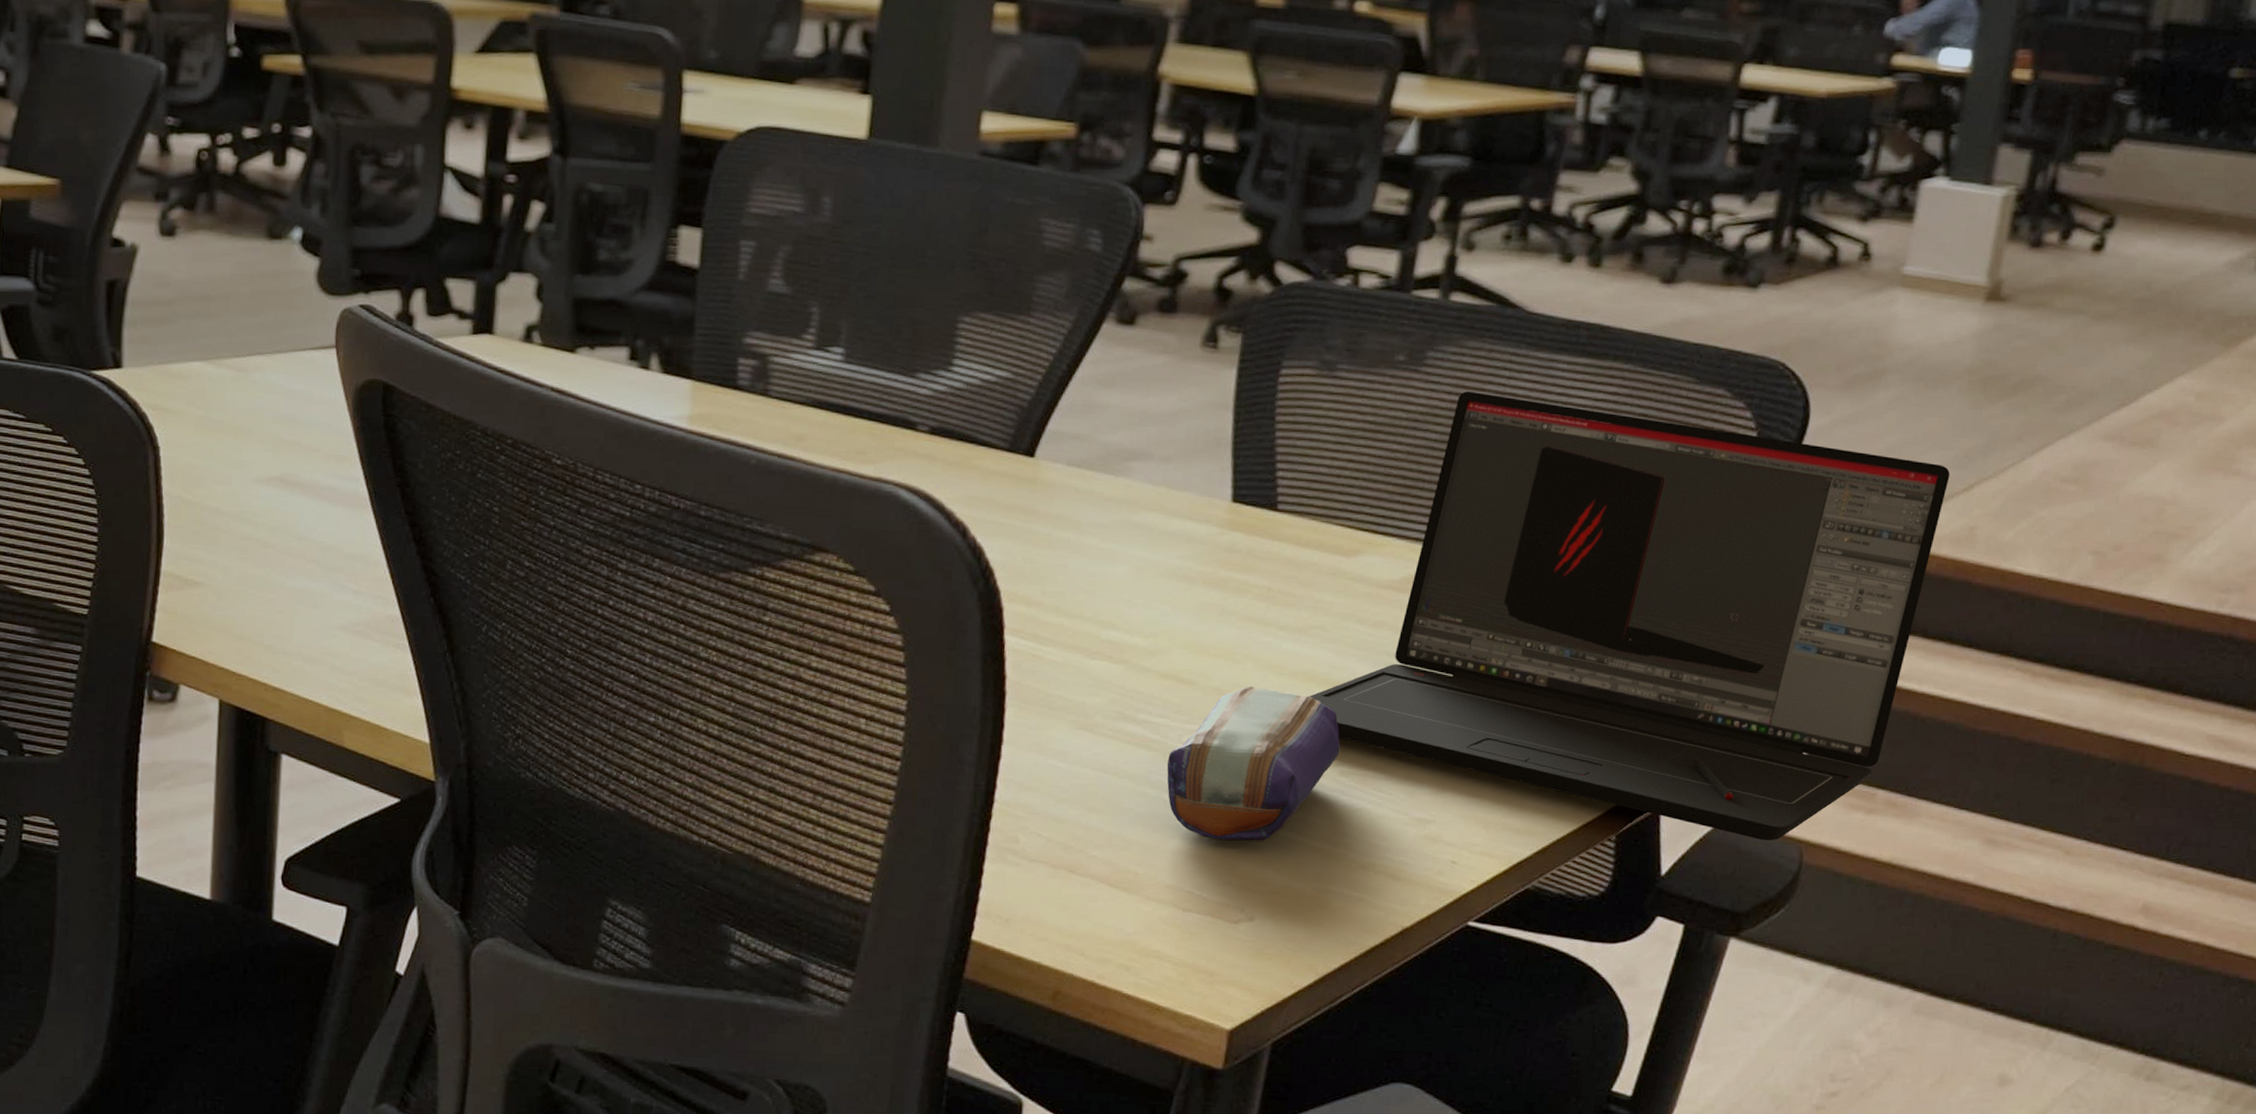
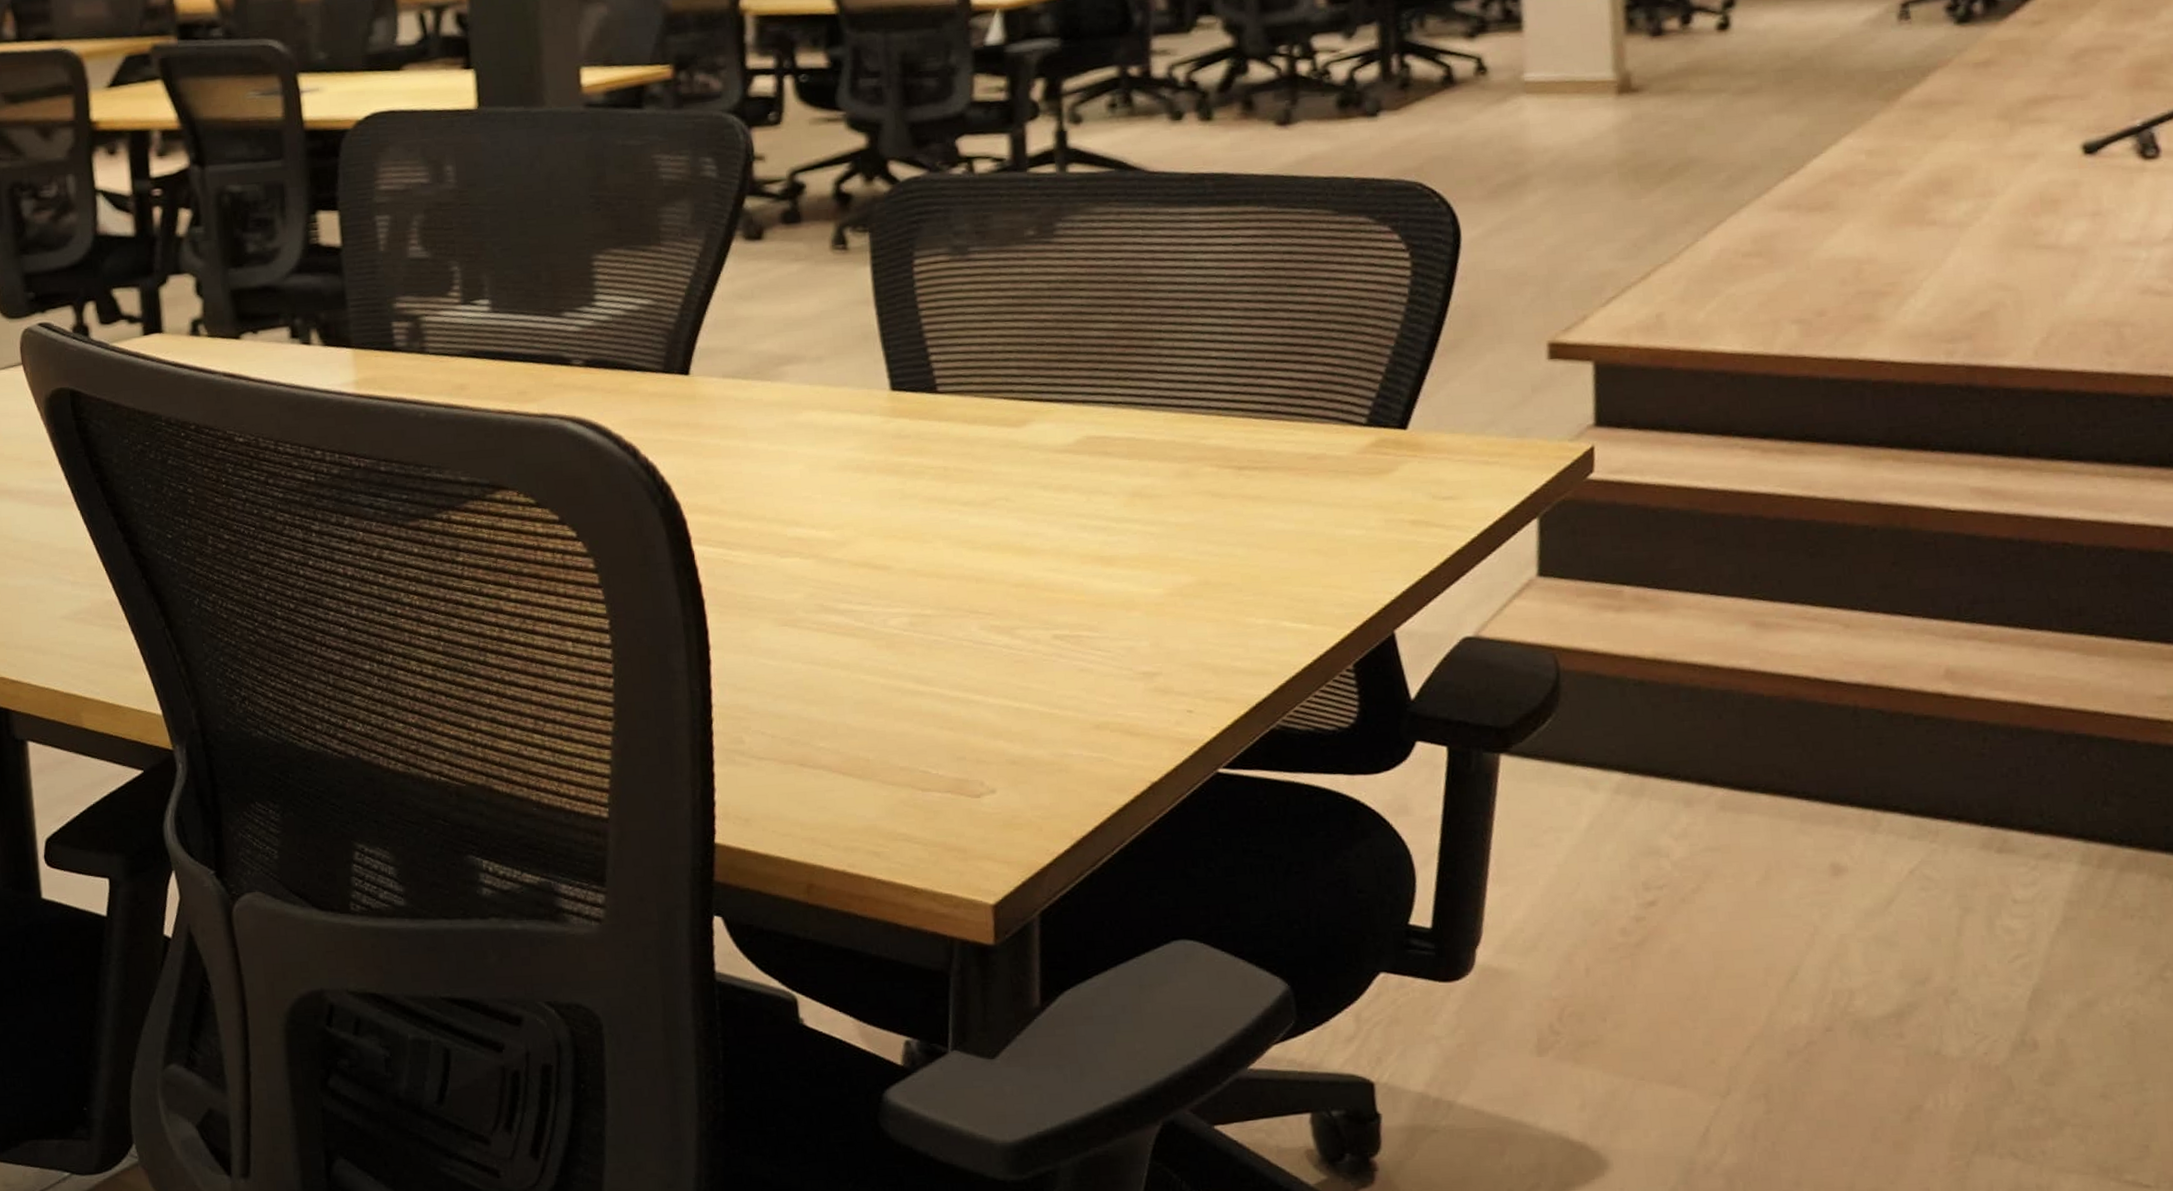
pencil case: present [1166,686,1340,842] -> none [876,563,1049,718]
laptop: present [1309,391,1951,841] -> none [1007,254,1623,653]

